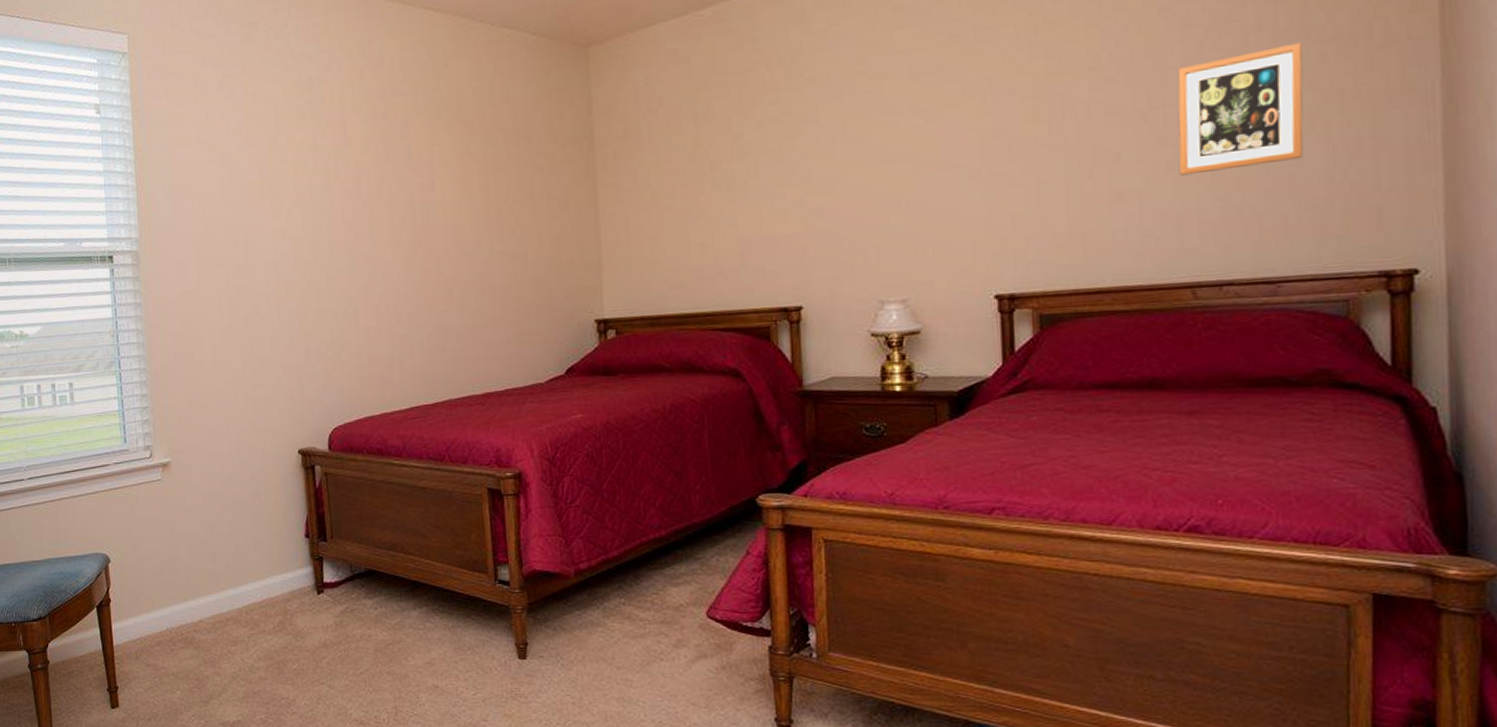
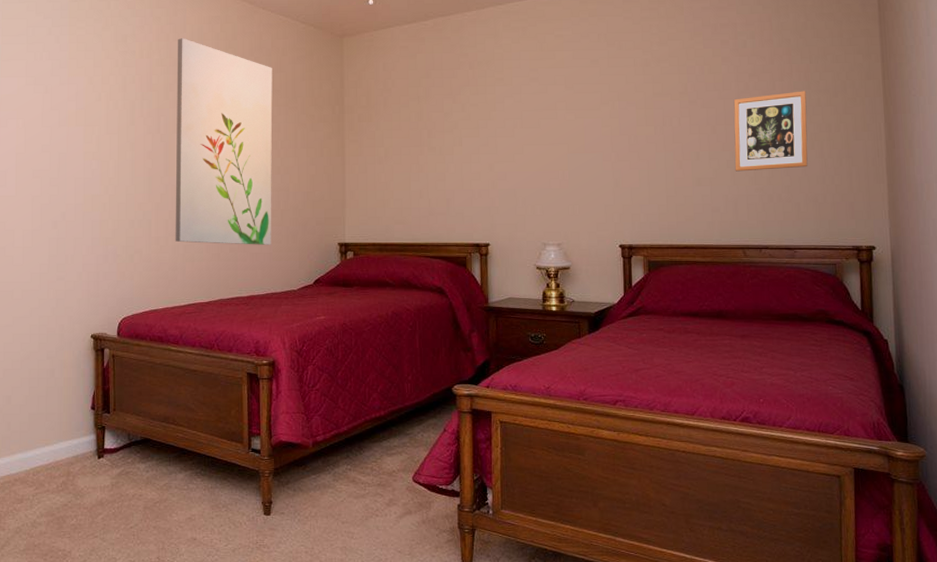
wall art: none [375,73,509,332] -> present [175,38,273,245]

